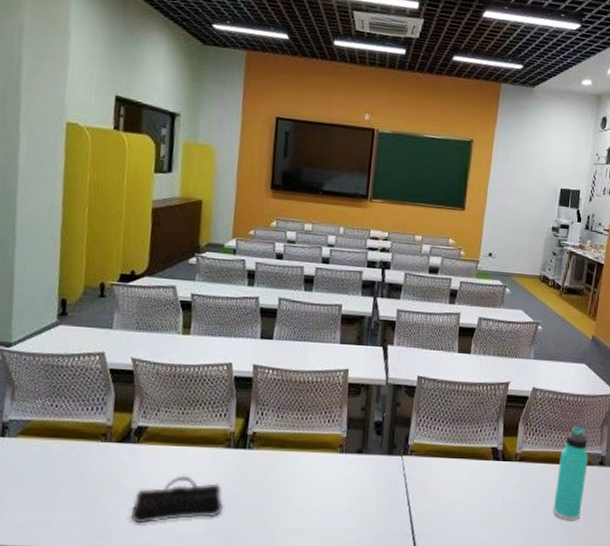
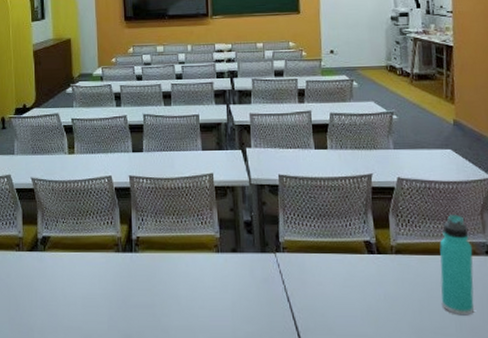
pencil case: present [130,475,224,524] -> none [45,278,121,323]

